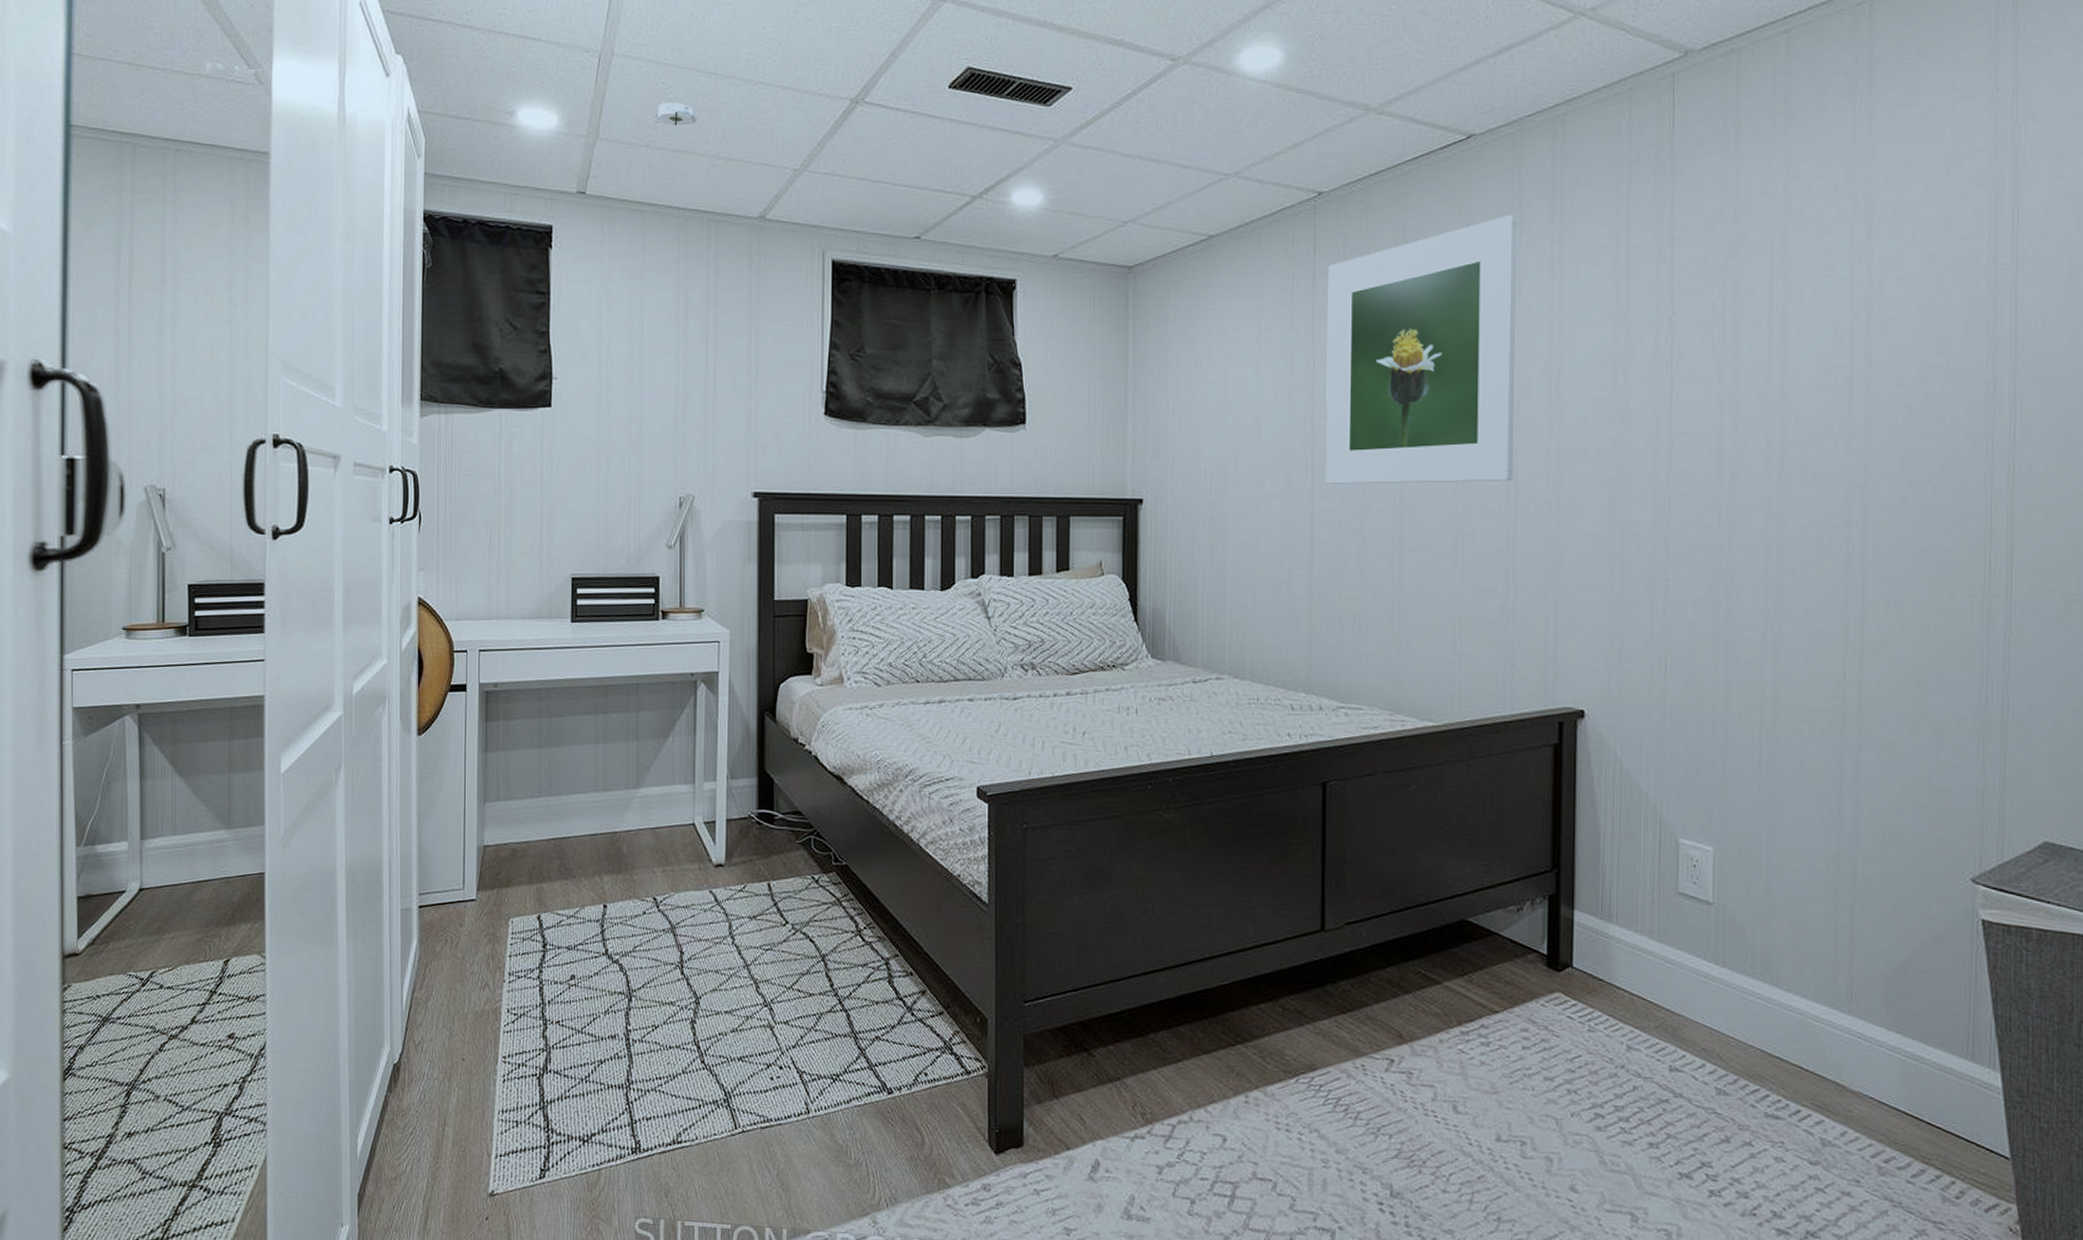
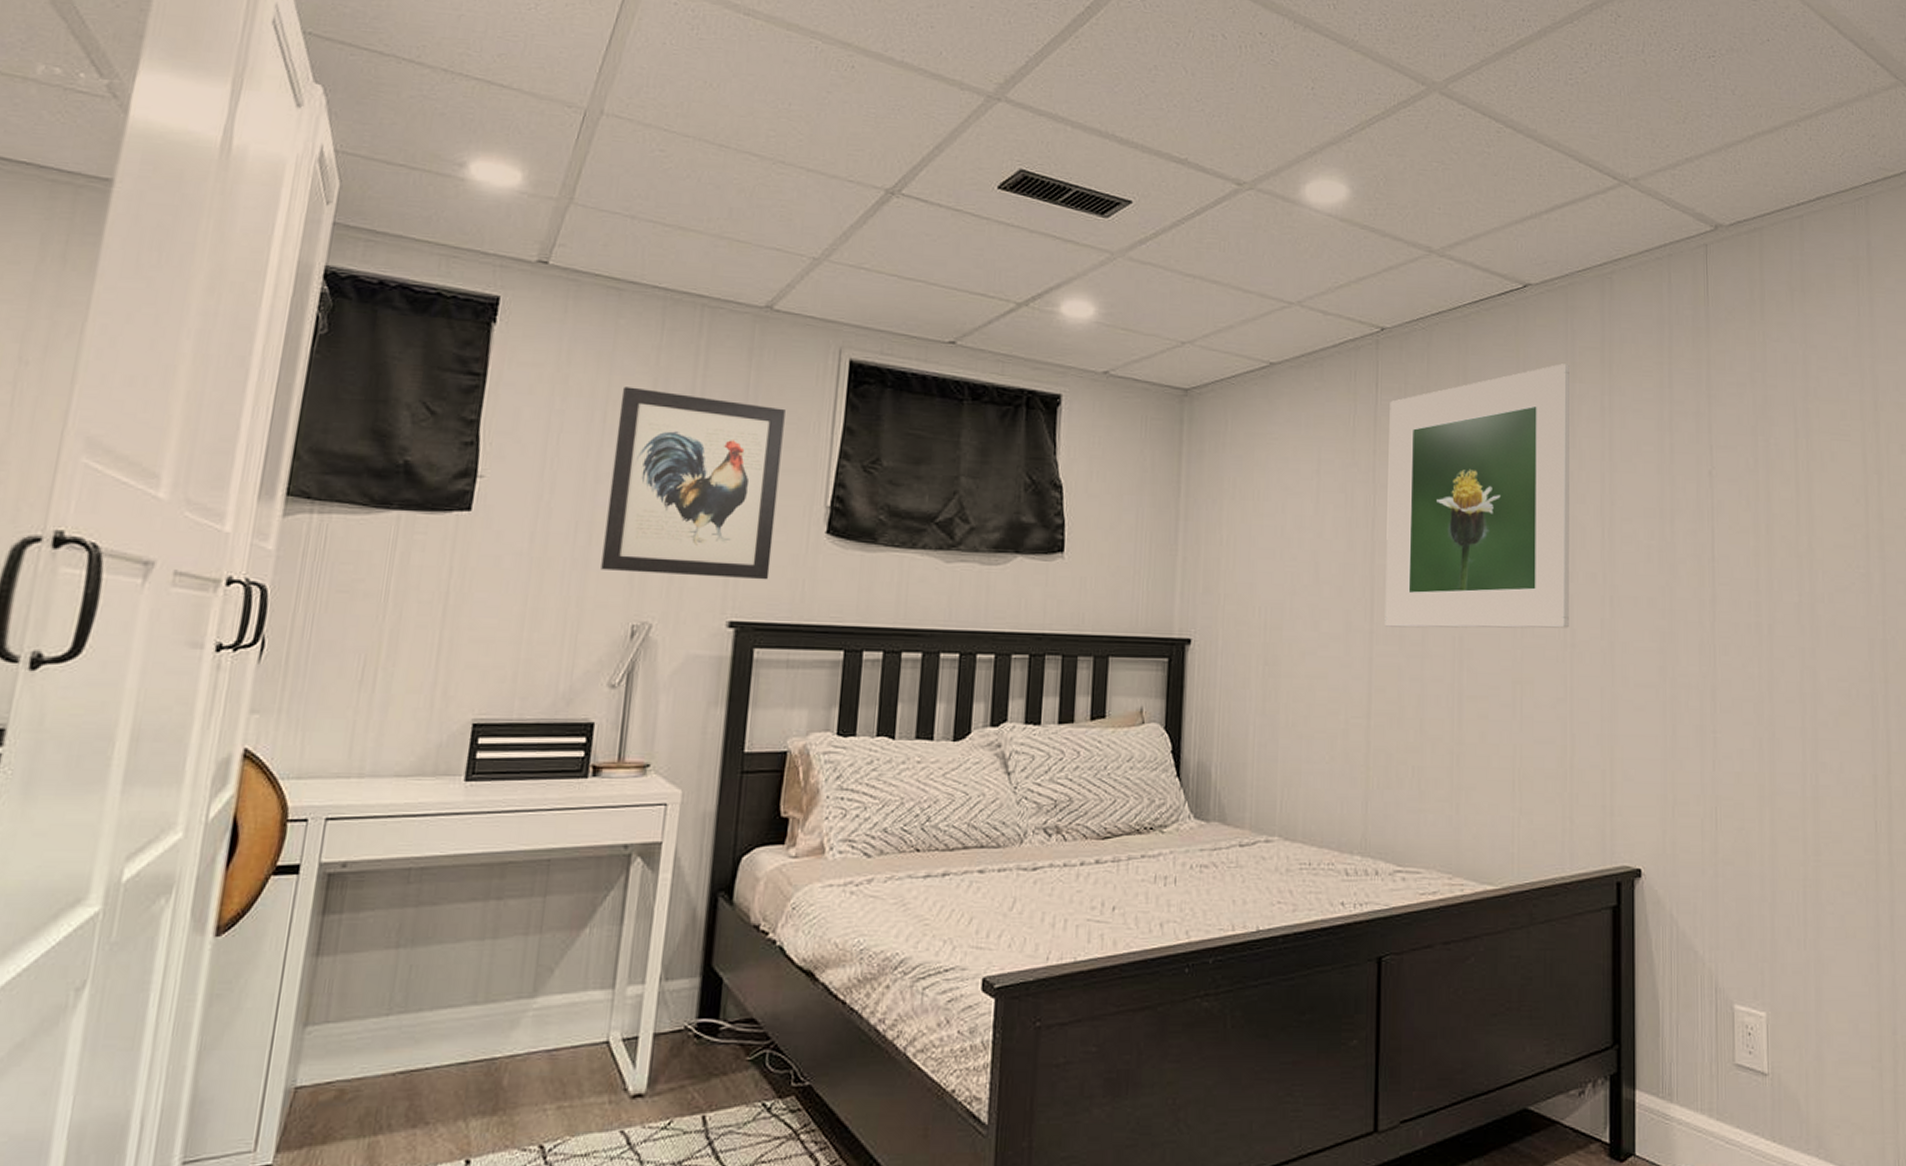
wall art: none [652,296,783,457] -> present [601,386,786,580]
smoke detector: present [654,103,698,126] -> none [645,172,701,199]

